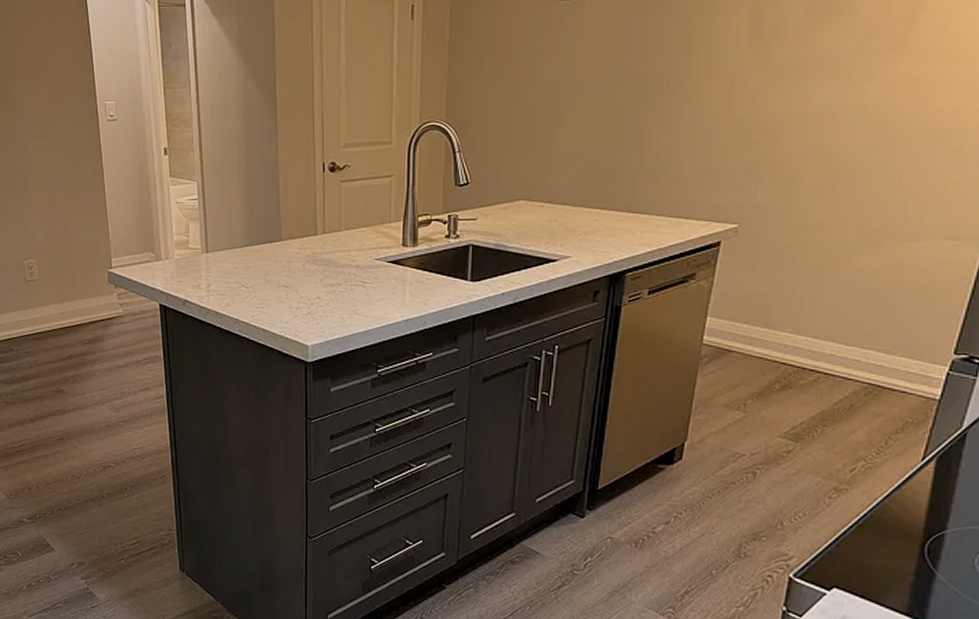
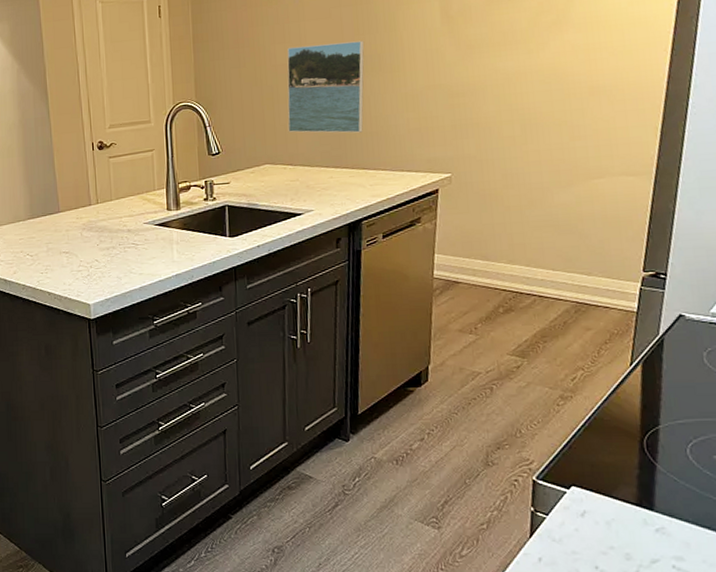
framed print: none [550,59,652,170] -> present [287,40,365,133]

